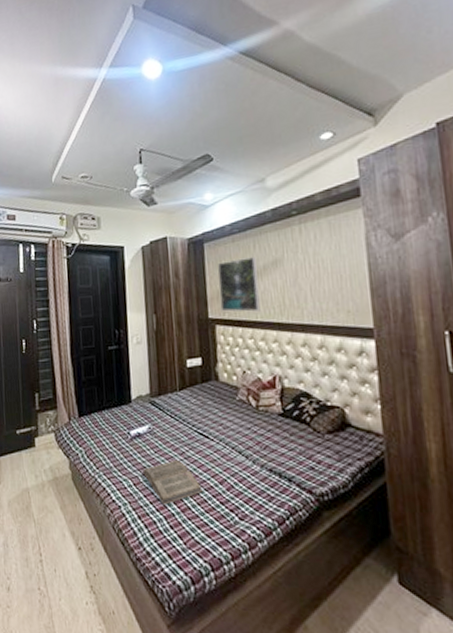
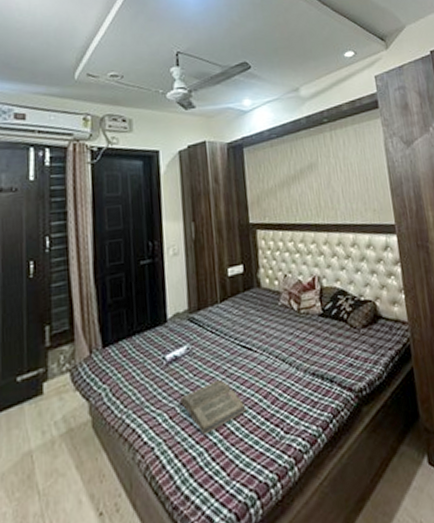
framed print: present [218,257,261,312] -> none [258,161,299,216]

